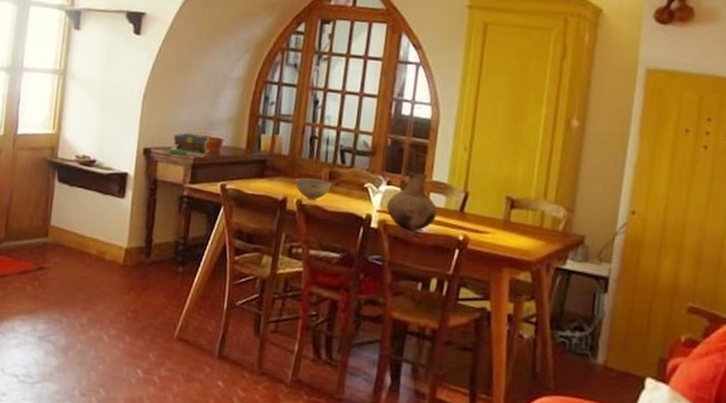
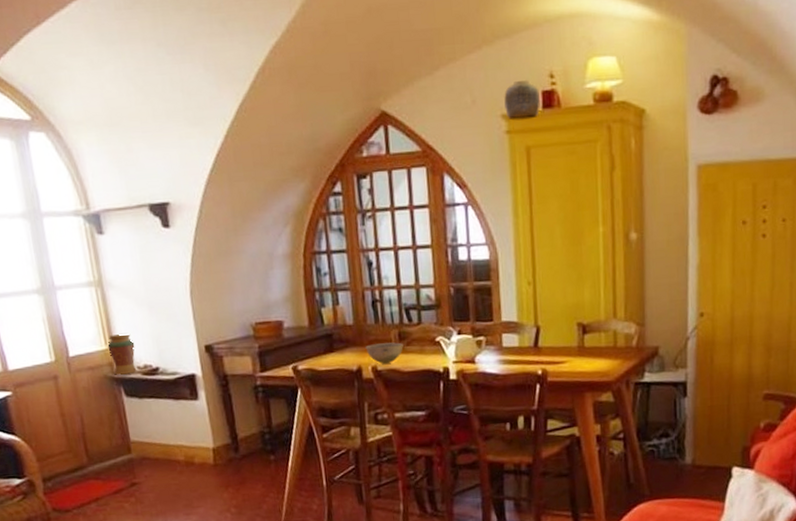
decorative vase: none [53,121,80,161] -> present [107,335,137,375]
books: present [170,132,211,158] -> none [232,320,273,346]
vase: present [386,171,438,232] -> none [461,315,513,376]

